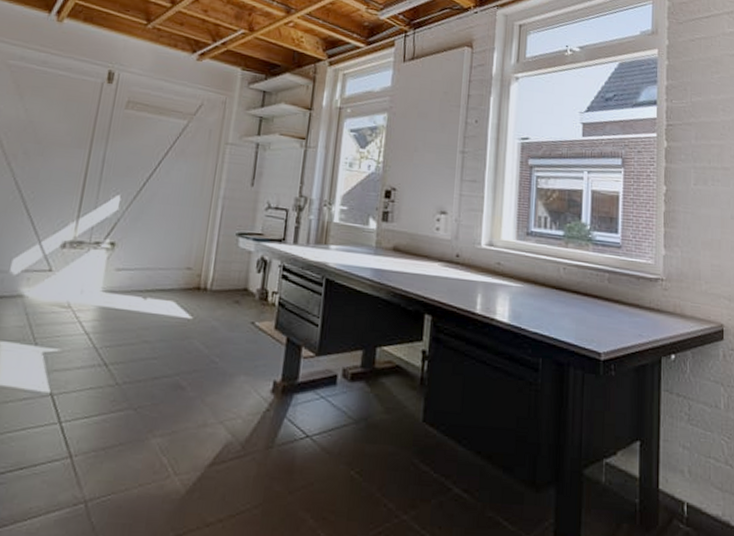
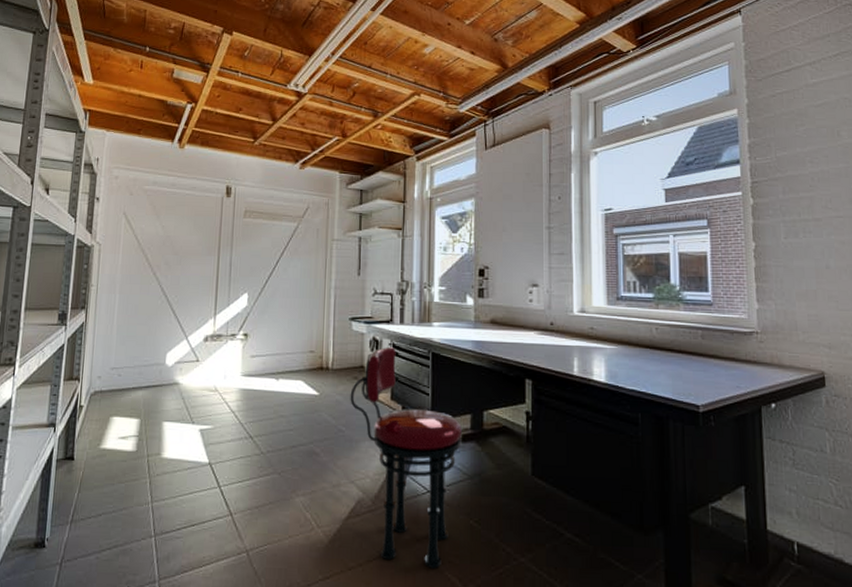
stool: none [227,268,352,526] -> present [350,346,463,568]

